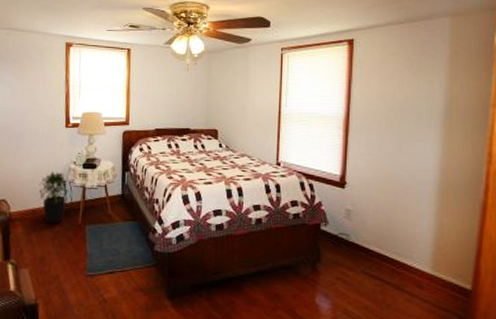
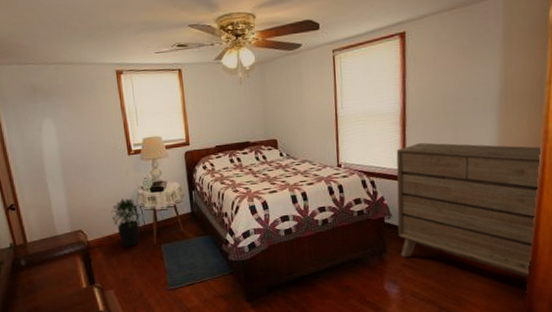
dresser: none [334,150,487,309] -> present [396,142,543,278]

